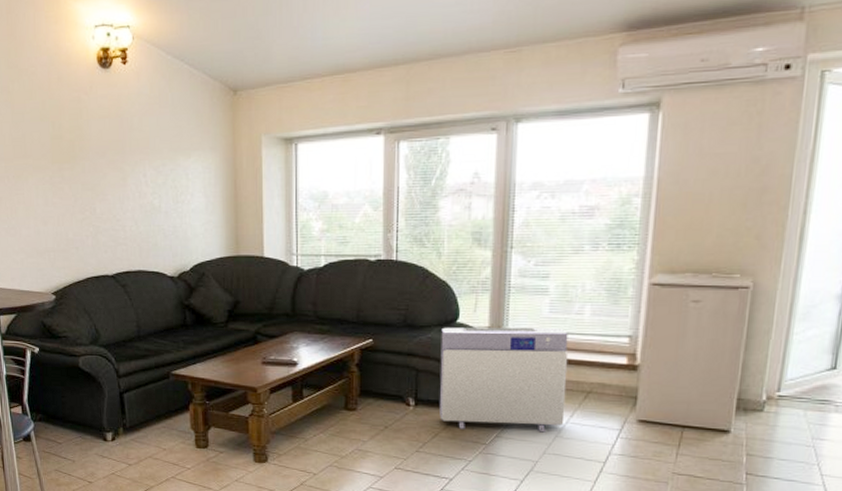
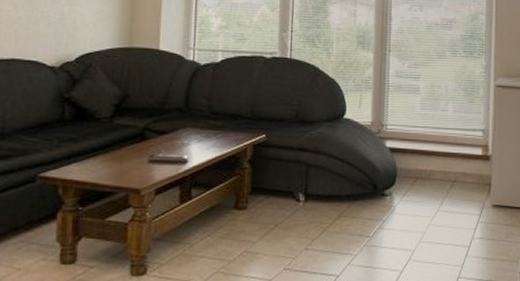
air purifier: present [440,327,569,433] -> none [328,122,437,223]

